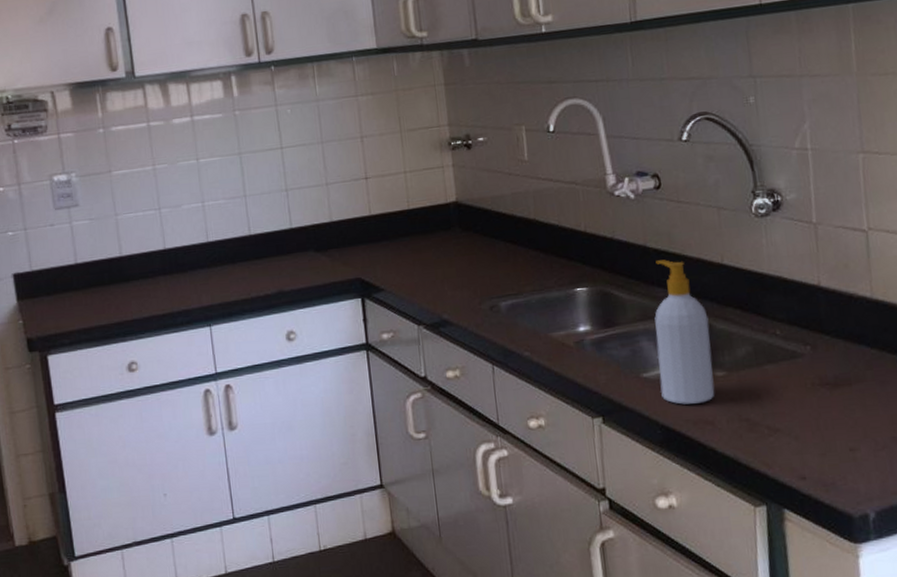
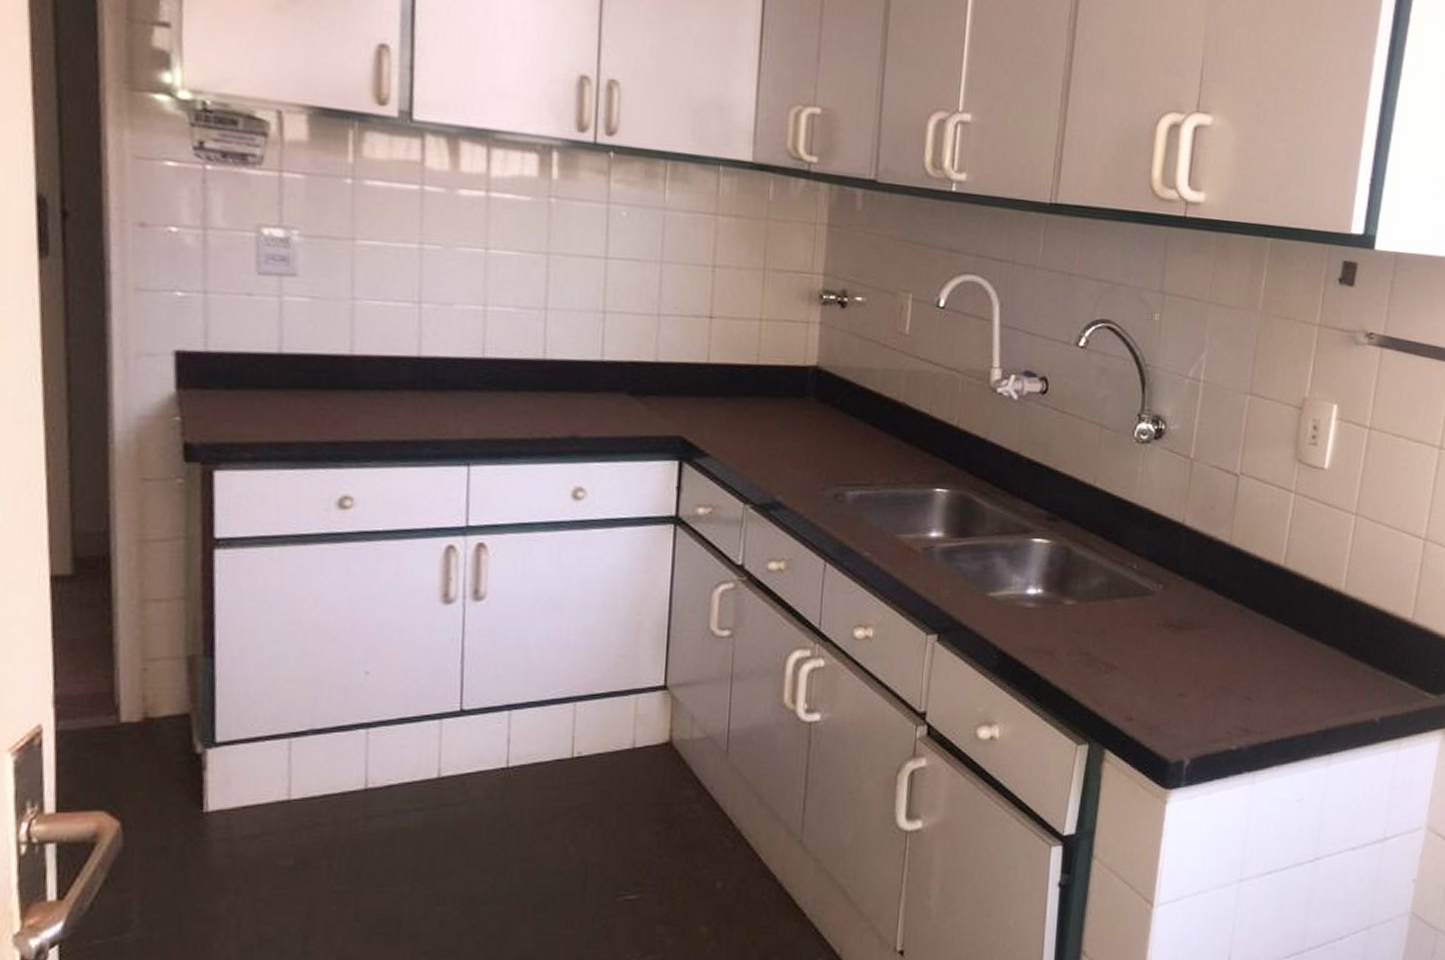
soap bottle: present [654,259,715,405] -> none [1005,471,1069,631]

